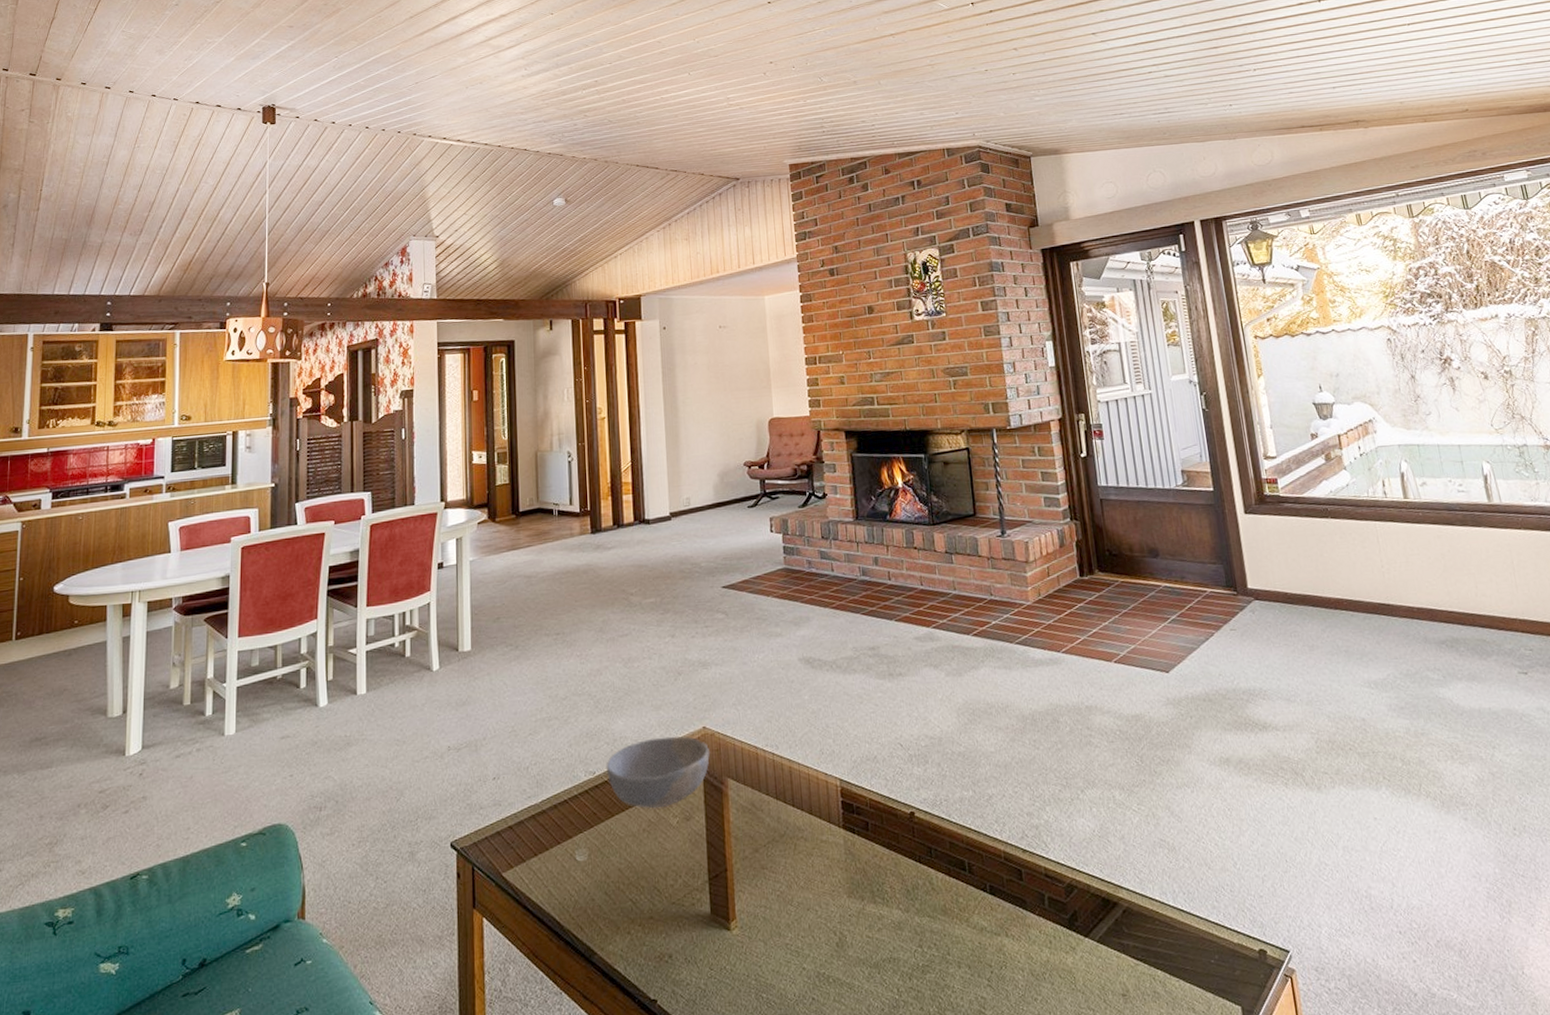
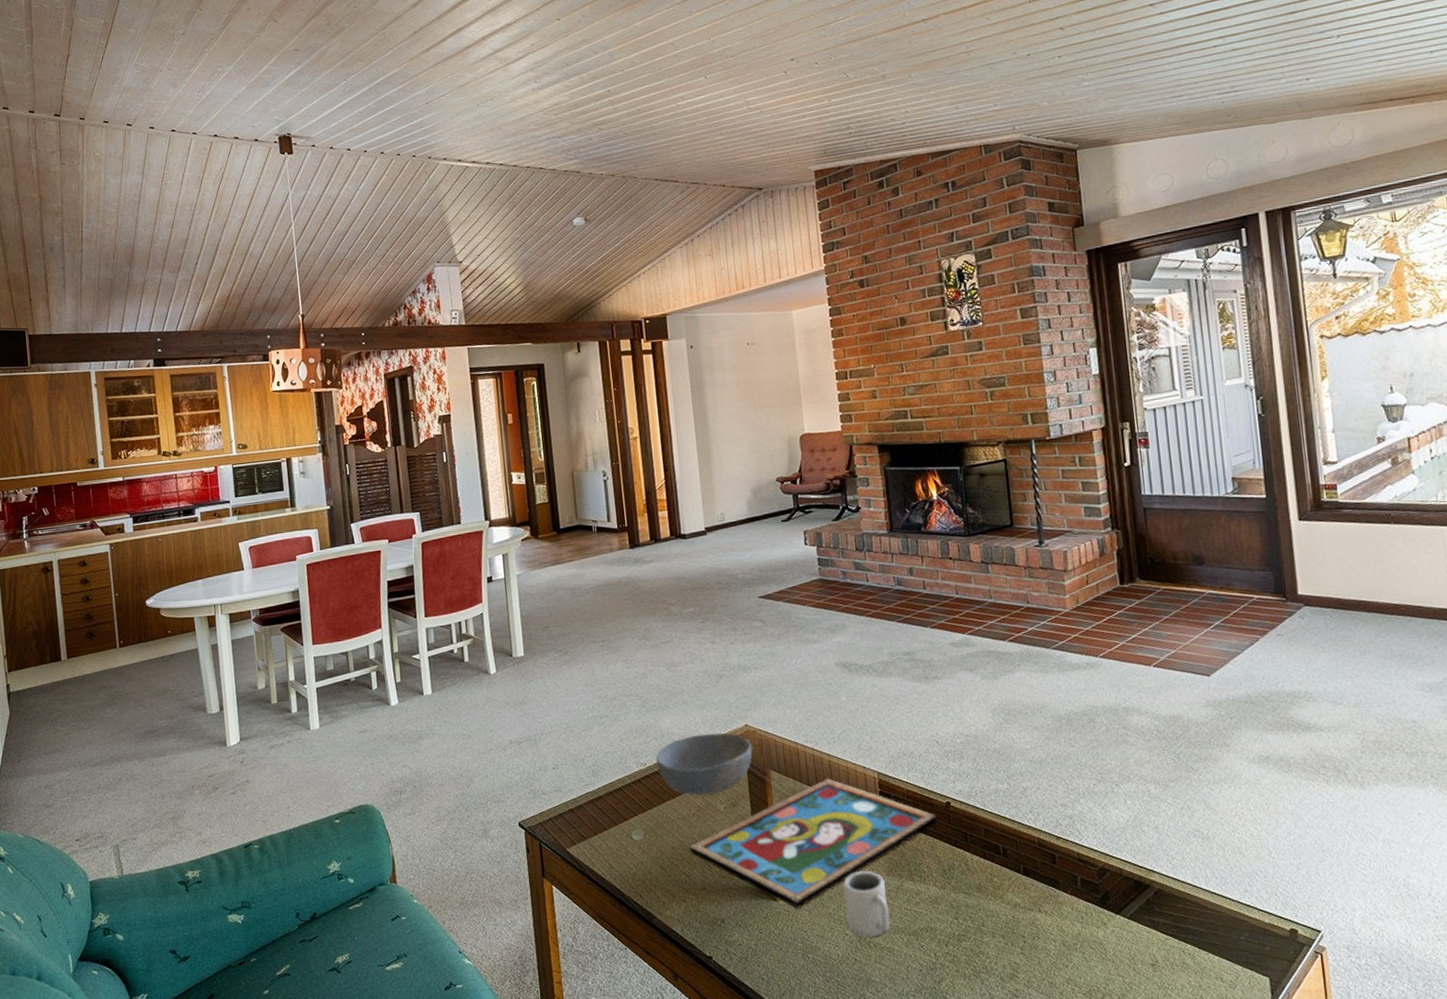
framed painting: none [637,786,901,939] -> present [689,778,937,909]
cup: none [802,892,851,972] -> present [843,870,890,938]

